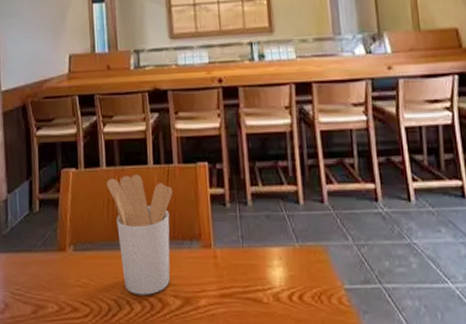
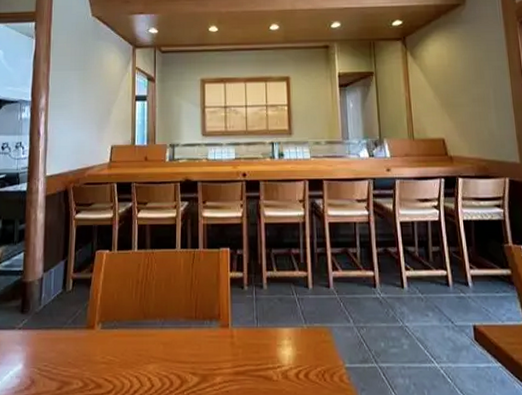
utensil holder: present [106,174,172,295] -> none [136,257,196,372]

